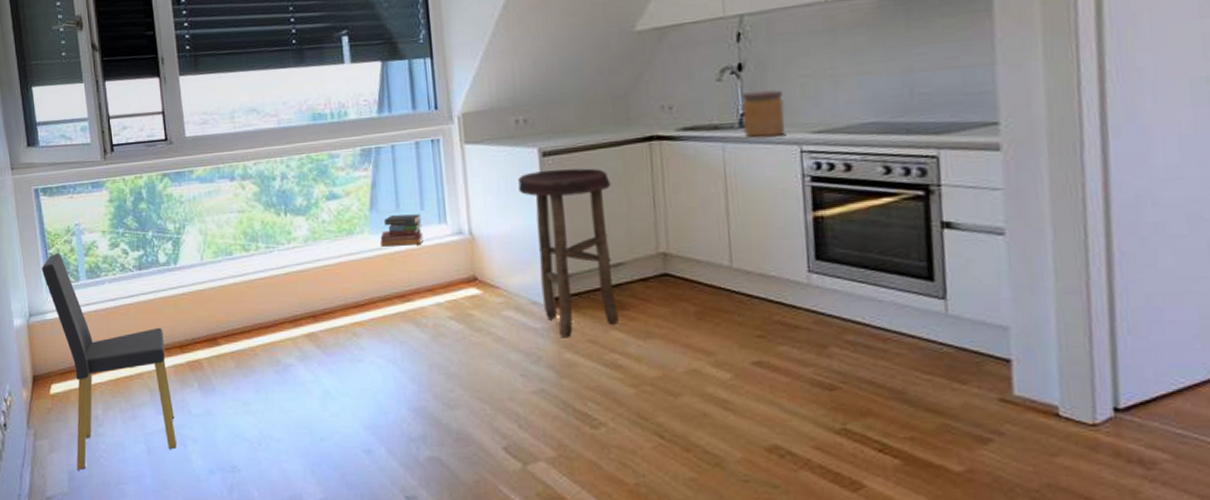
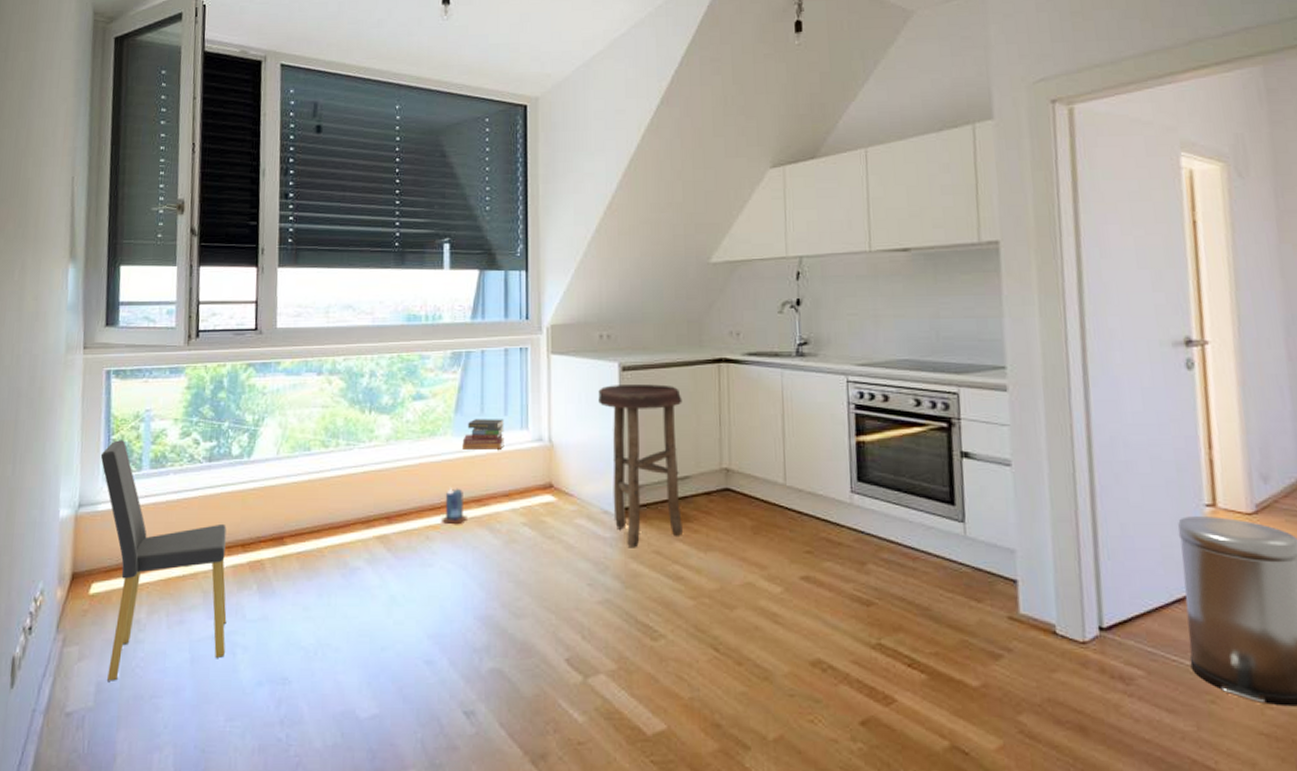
candle: none [365,284,394,320] -> present [440,486,469,524]
jar: present [741,89,785,137] -> none [798,324,835,366]

